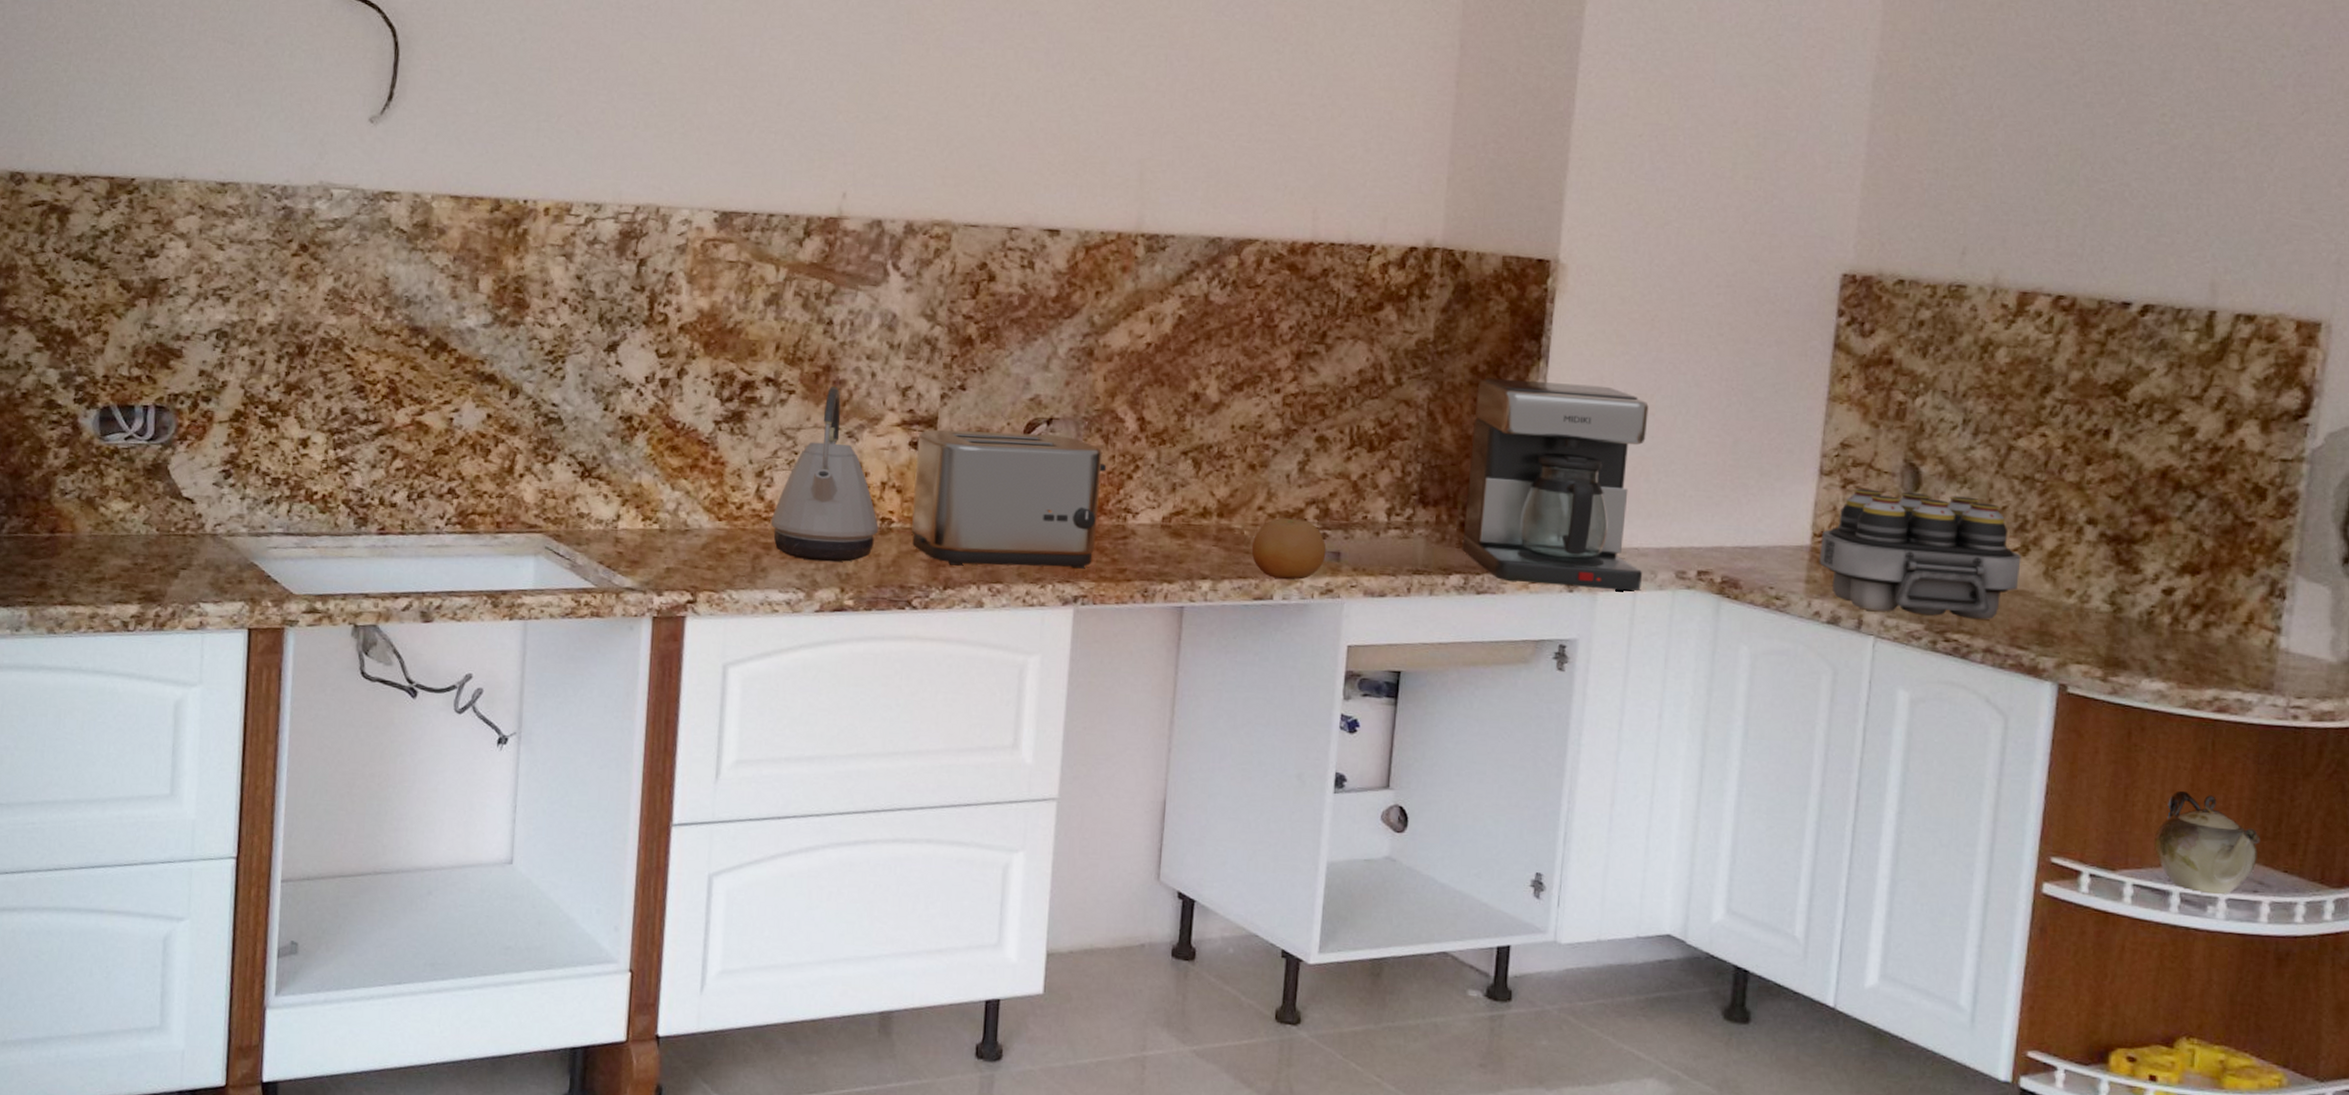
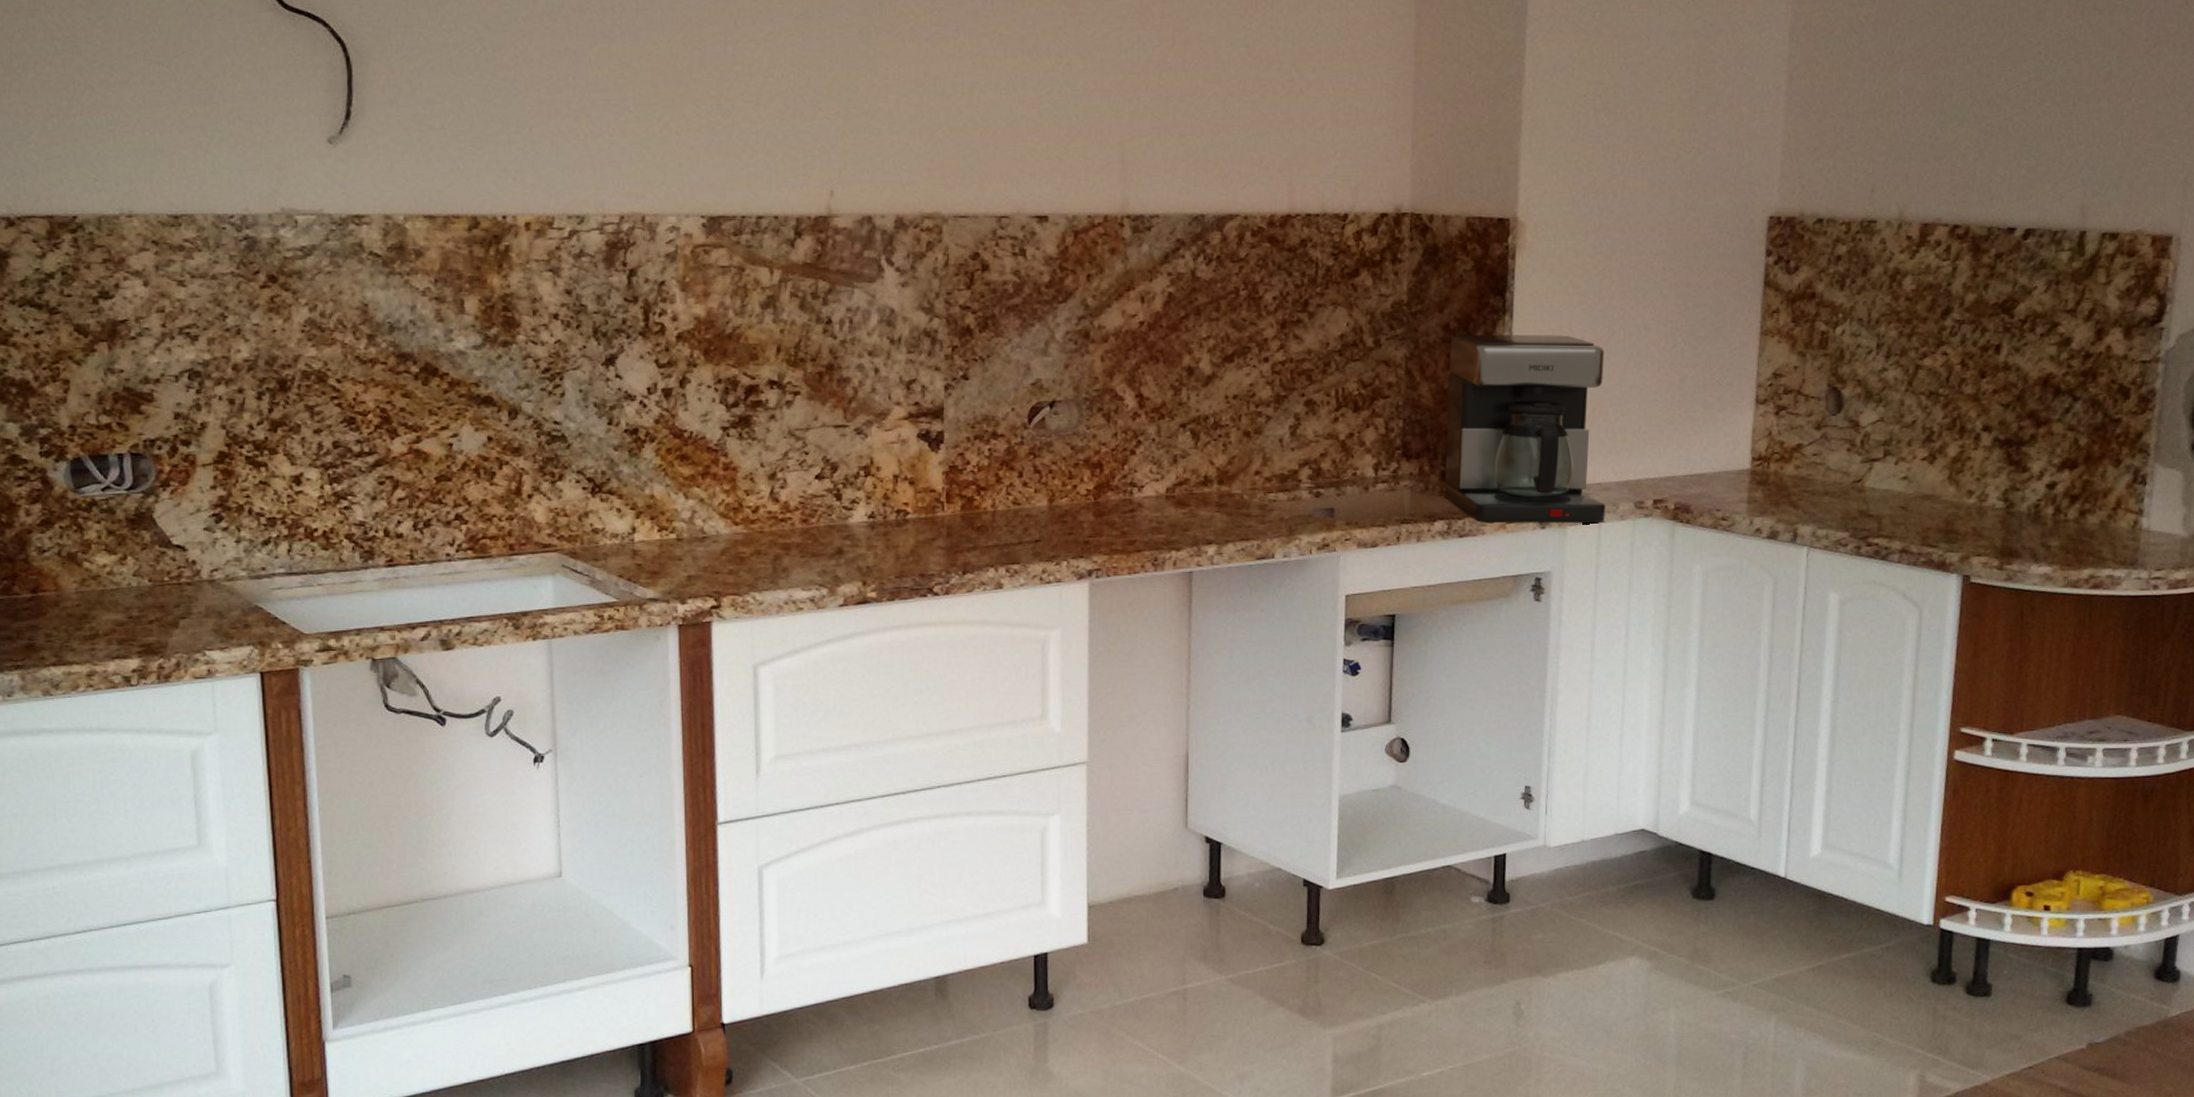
kettle: present [770,387,879,562] -> none [787,385,895,557]
toaster: present [912,429,1107,569] -> none [925,417,1110,550]
fruit: present [1251,517,1327,580] -> none [1251,480,1321,539]
spice rack: present [1819,488,2021,620] -> none [1758,413,1929,524]
teapot: present [2153,790,2261,895] -> none [2043,659,2129,747]

